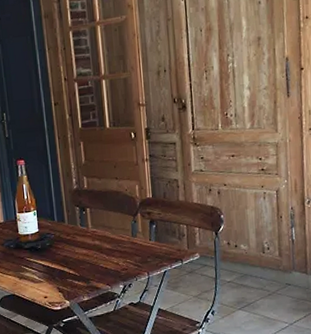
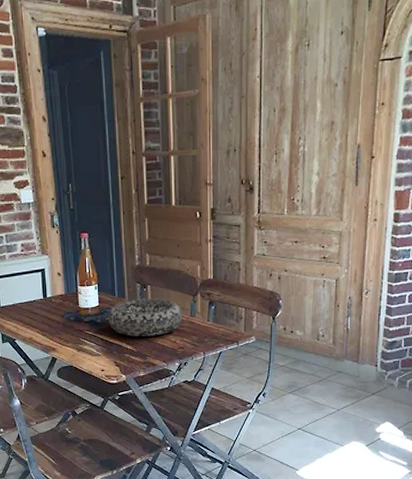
decorative bowl: none [48,220,124,261] -> present [108,298,183,336]

